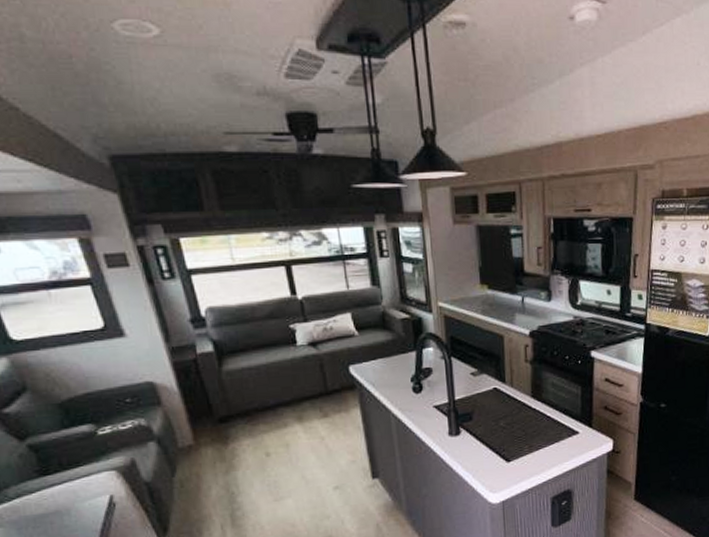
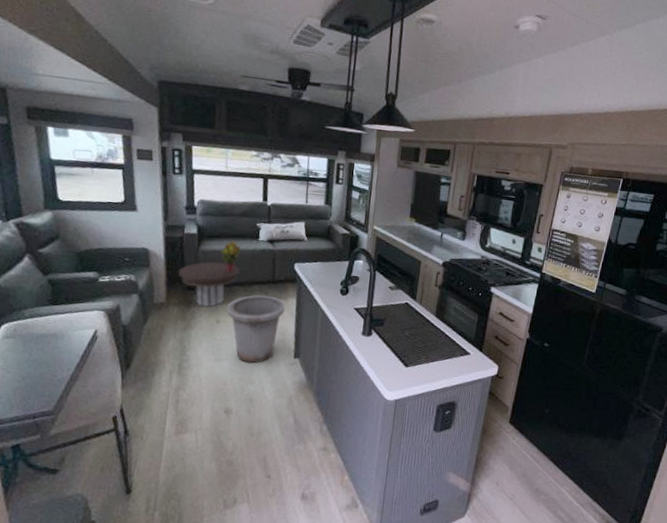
side table: none [201,381,281,440] -> present [178,261,240,307]
potted plant: none [249,352,277,392] -> present [220,240,241,273]
trash can: none [275,411,349,496] -> present [226,295,286,364]

